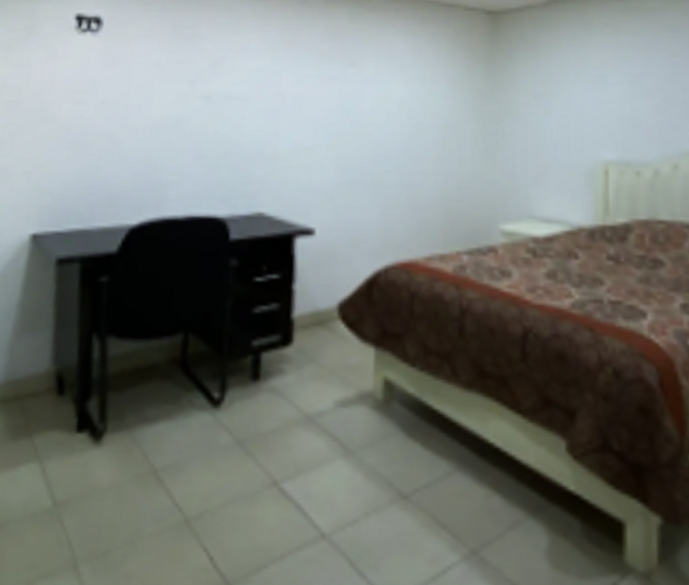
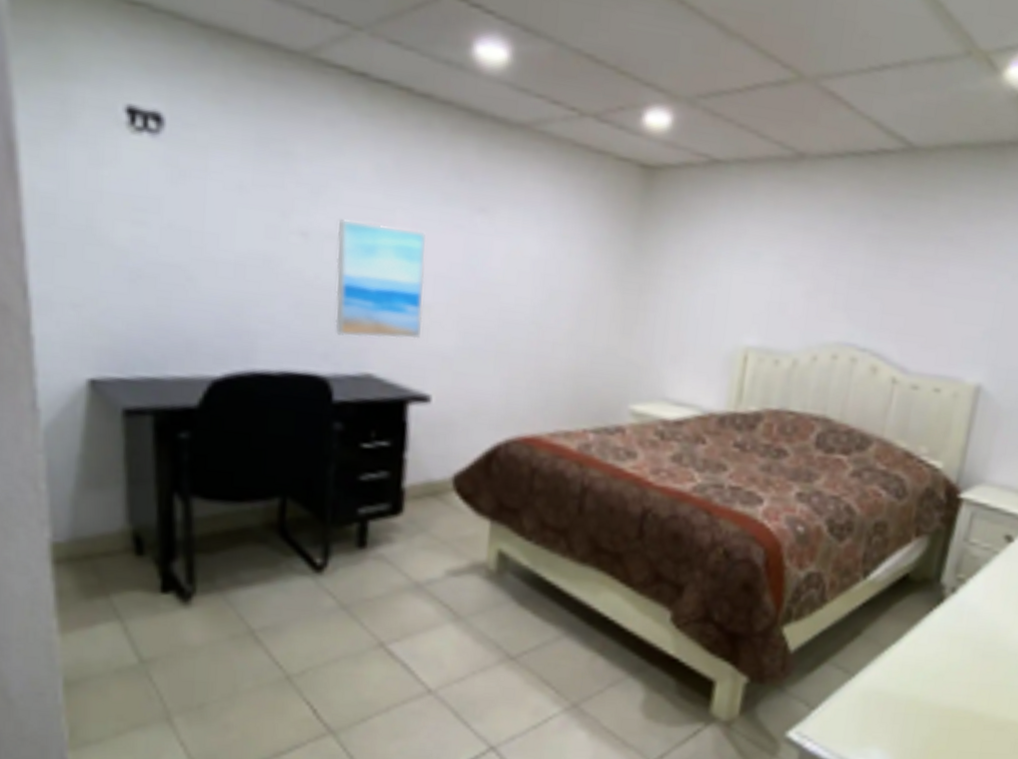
wall art: none [232,83,307,181] -> present [335,219,426,339]

